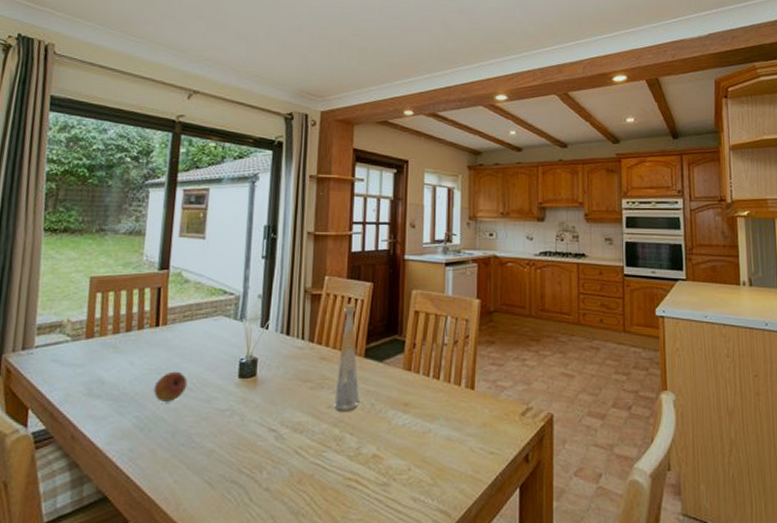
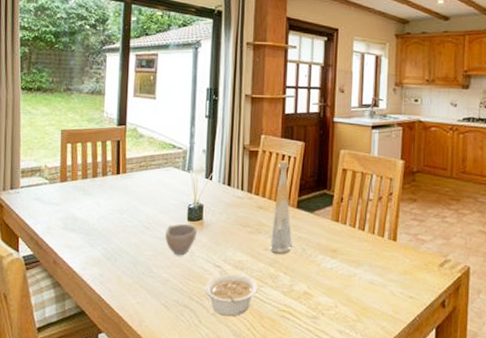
fruit: present [153,371,188,401] -> none [117,212,145,238]
cup: none [211,383,249,420] -> present [165,224,197,256]
legume: none [257,439,320,491] -> present [205,274,258,317]

